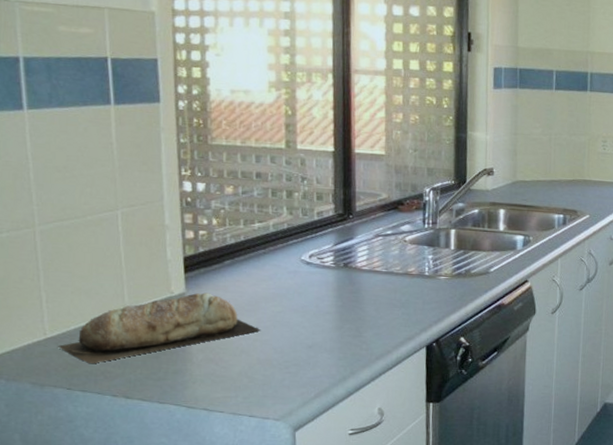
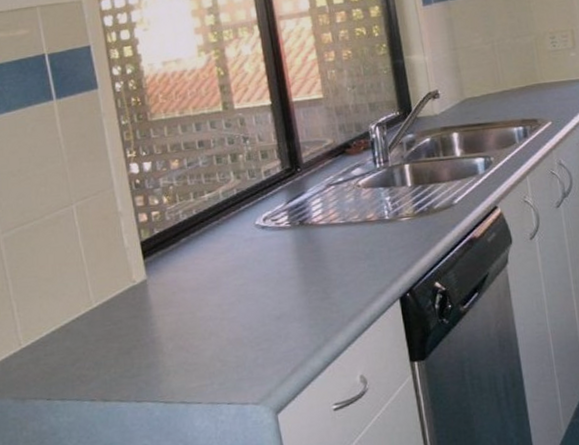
bread loaf: present [58,292,261,363] -> none [33,275,226,369]

